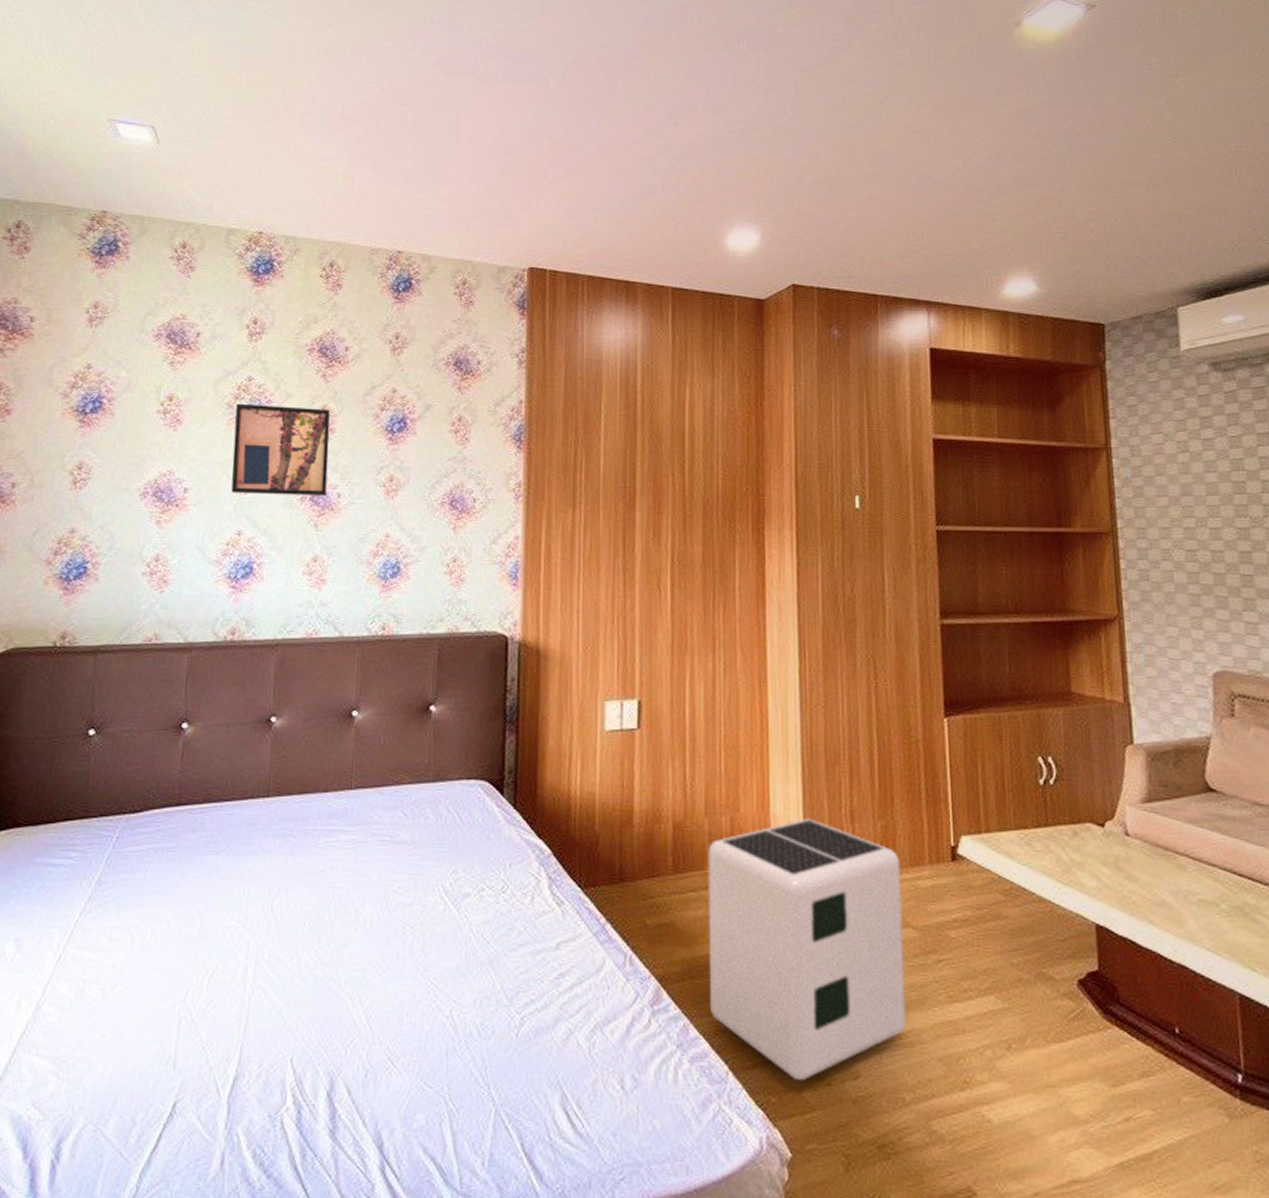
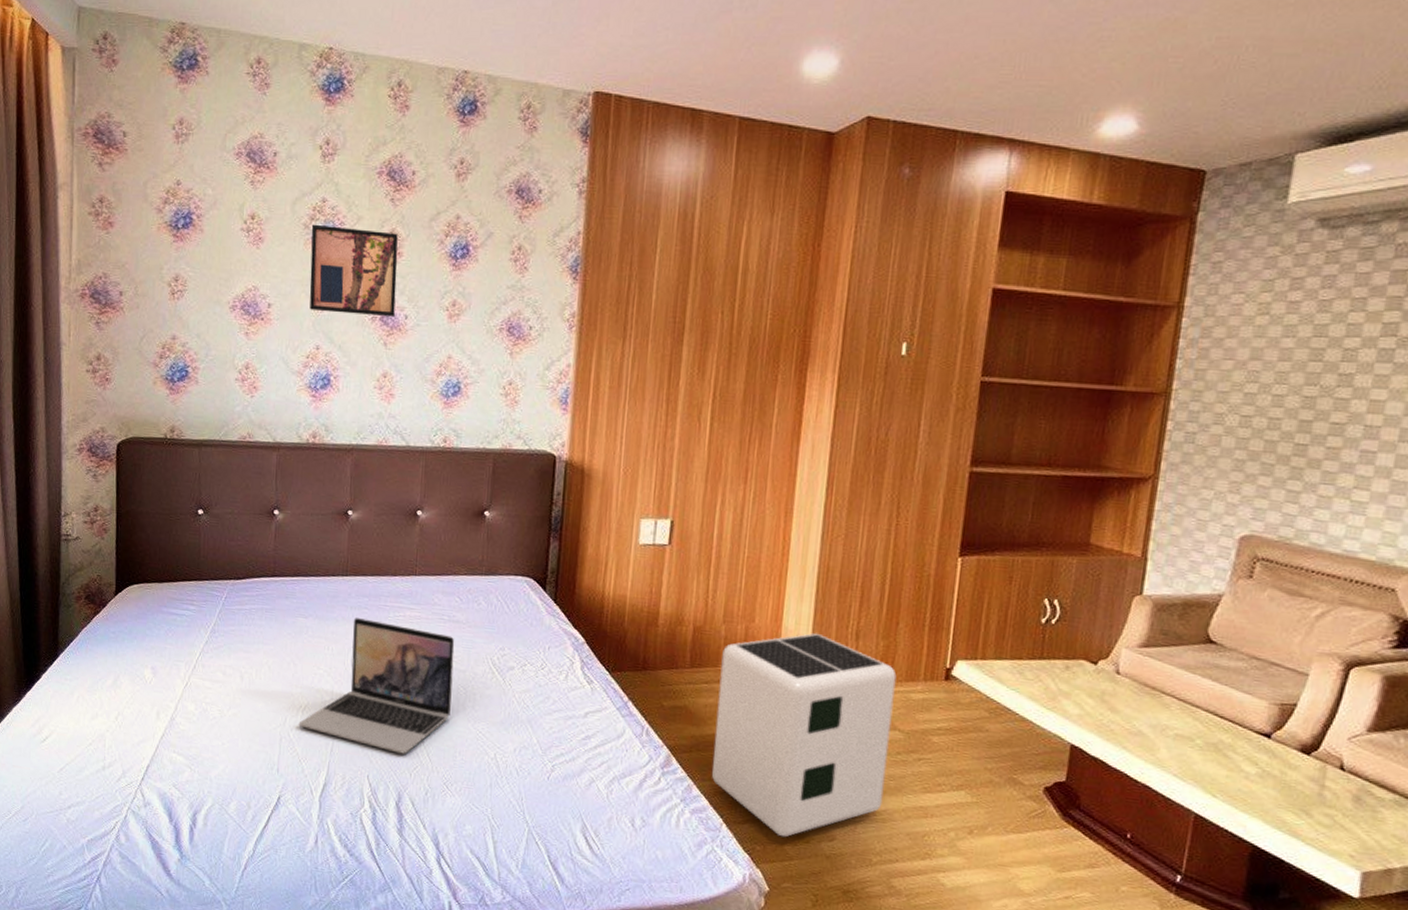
laptop: none [203,849,399,1024] -> present [298,618,455,754]

